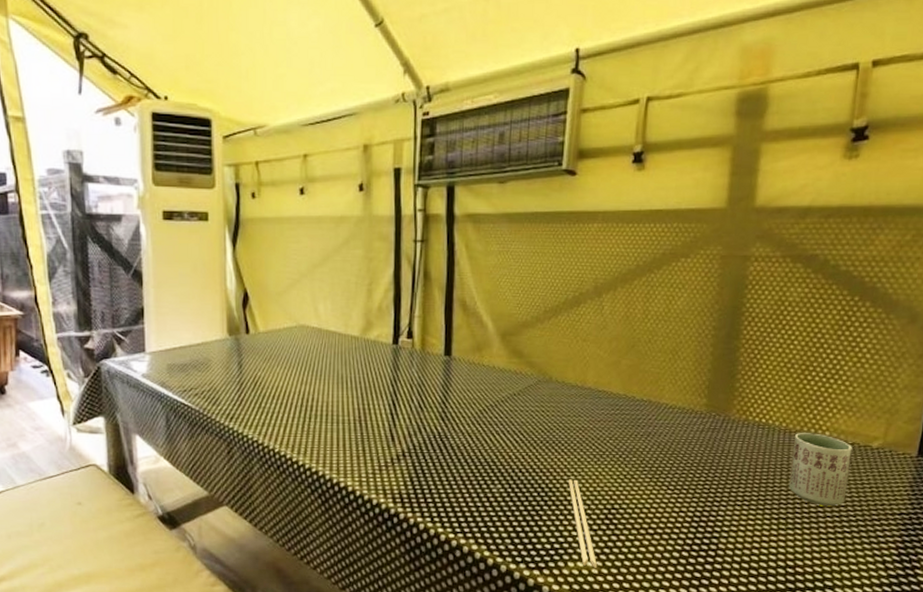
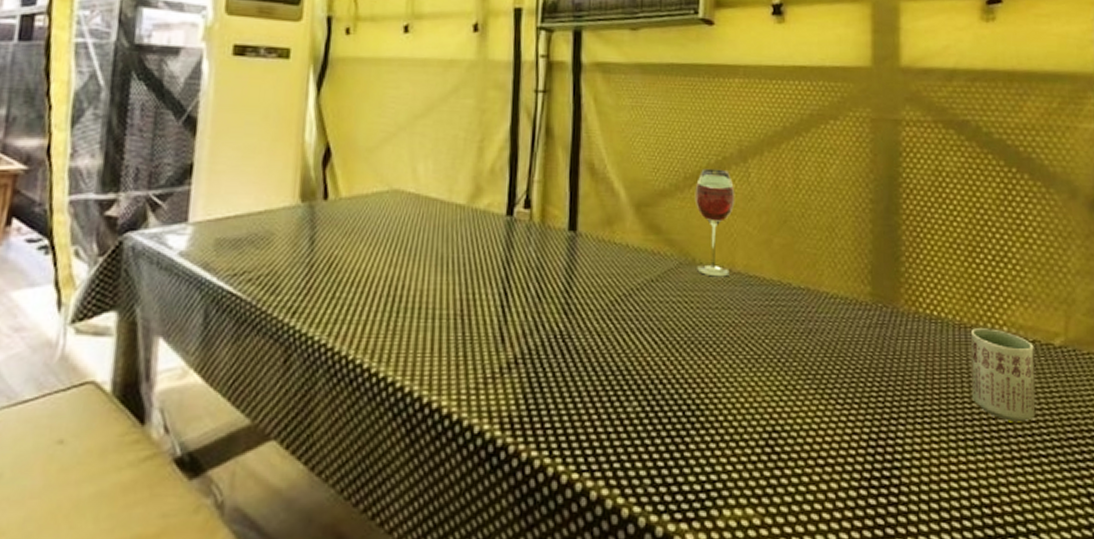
wineglass: none [552,303,590,392] -> present [694,168,735,277]
chopsticks: present [568,479,598,568] -> none [718,392,760,517]

